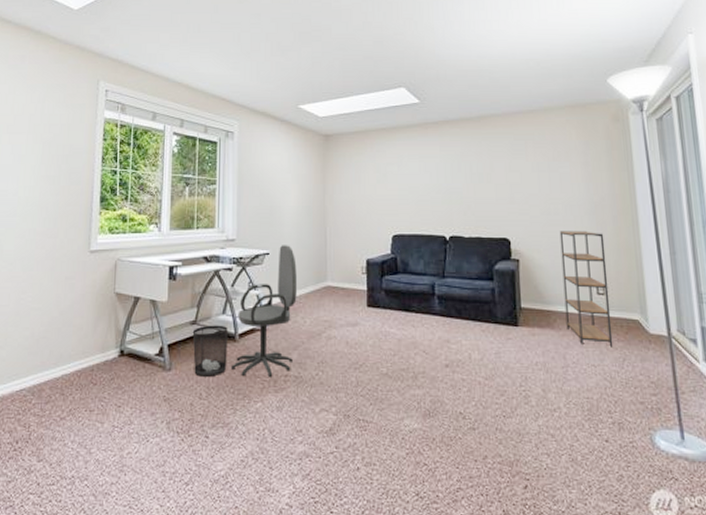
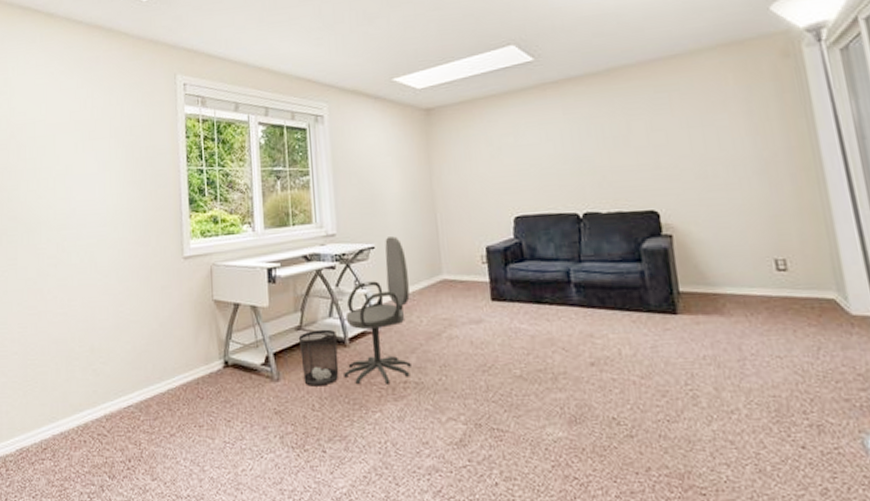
bookshelf: present [559,230,613,347] -> none [721,194,803,334]

